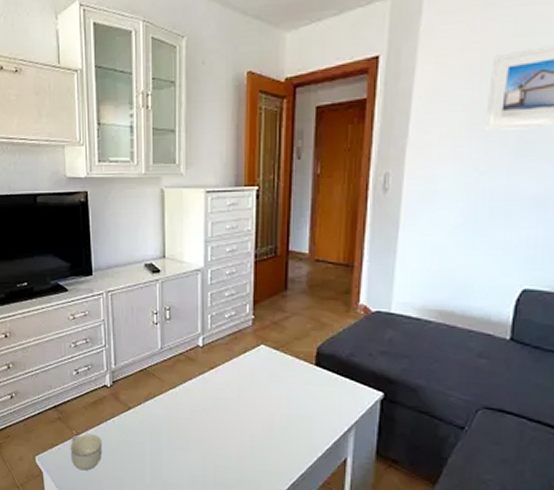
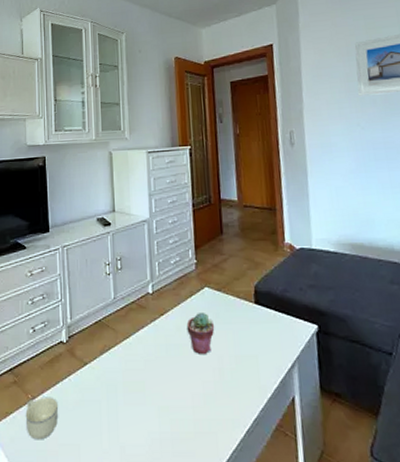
potted succulent: none [237,370,268,410] -> present [186,313,215,354]

